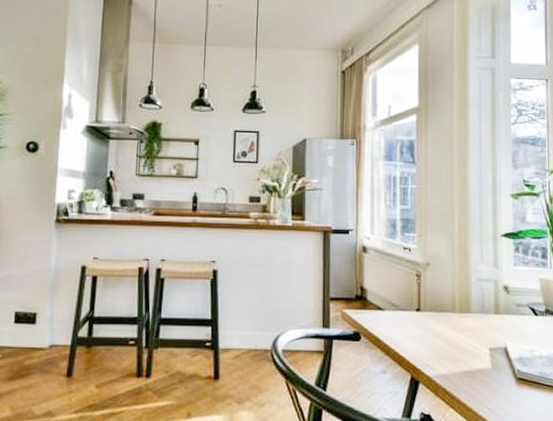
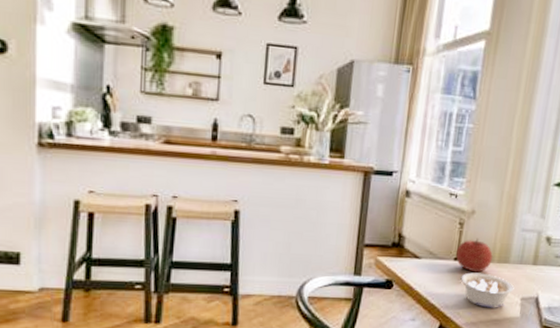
fruit: none [417,289,453,323] -> present [455,238,493,273]
legume: none [423,323,481,359] -> present [458,272,515,308]

